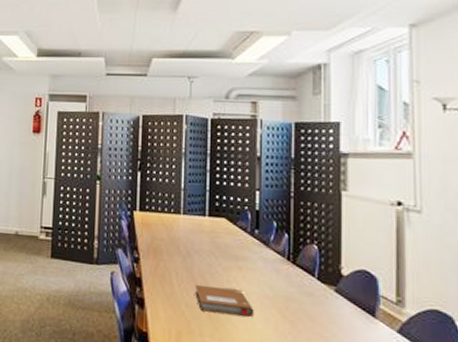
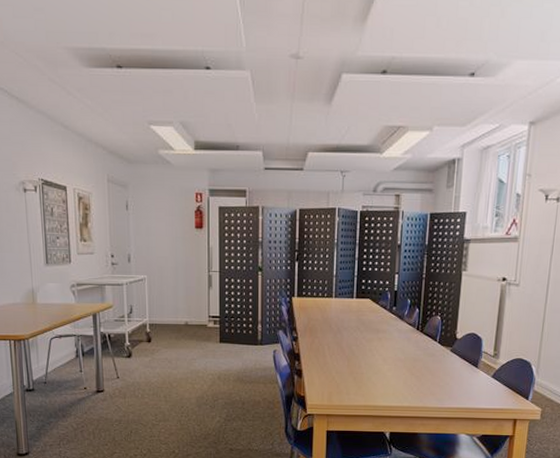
notebook: present [195,284,254,317] -> none [344,354,389,376]

